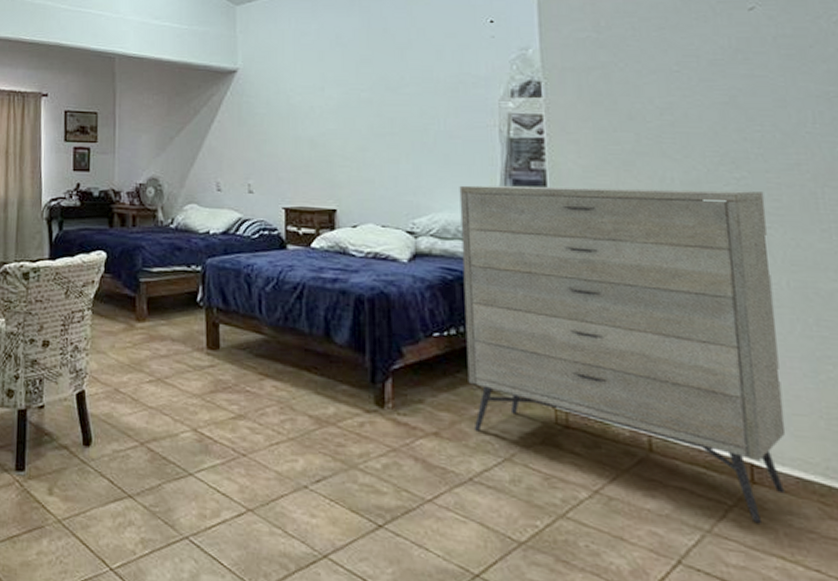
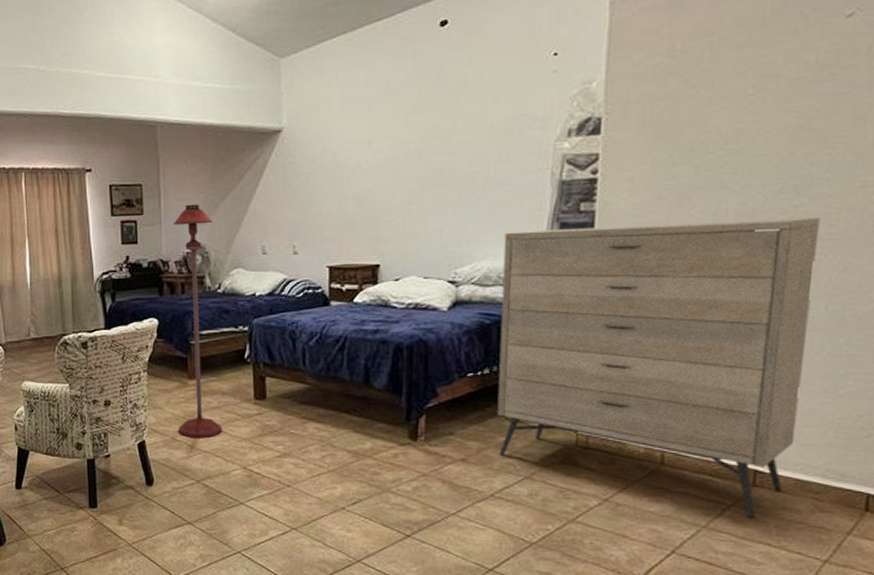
floor lamp: none [123,135,171,392] -> present [173,204,222,438]

